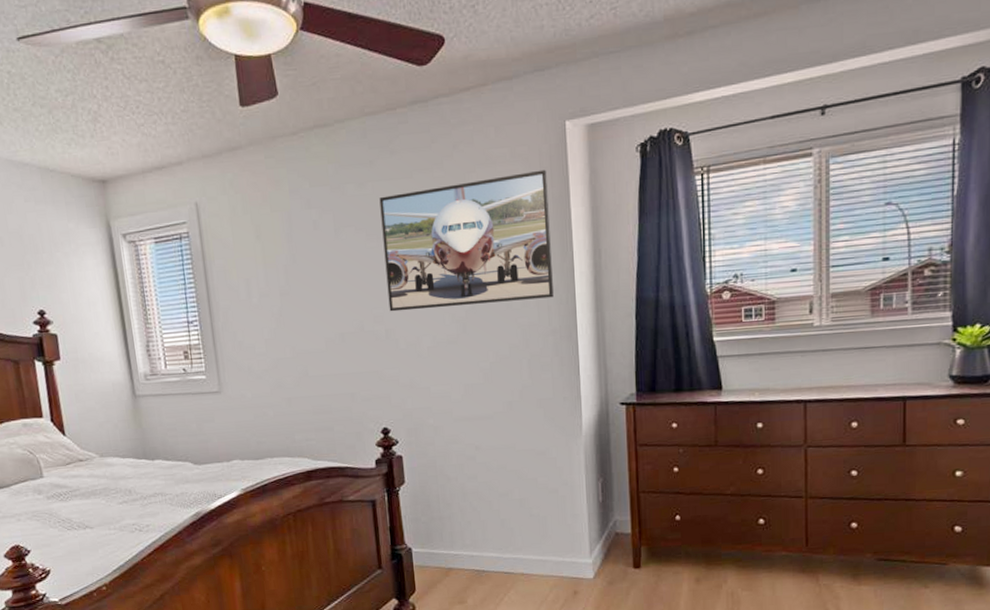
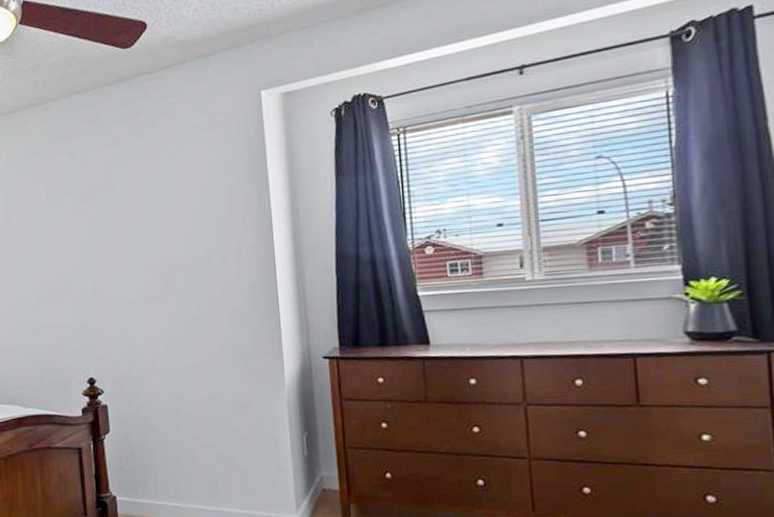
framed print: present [379,169,554,312] -> none [87,135,253,269]

